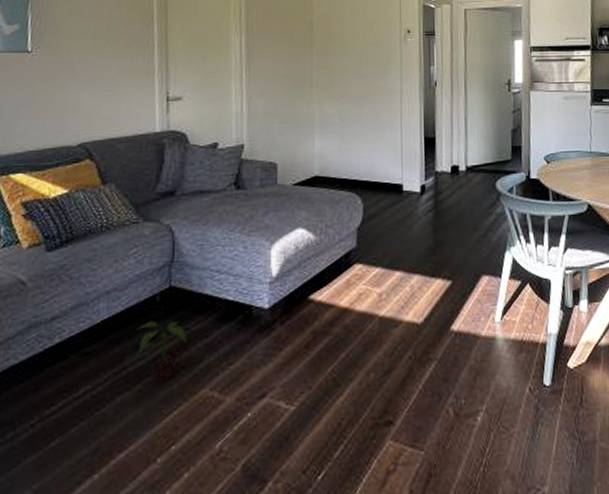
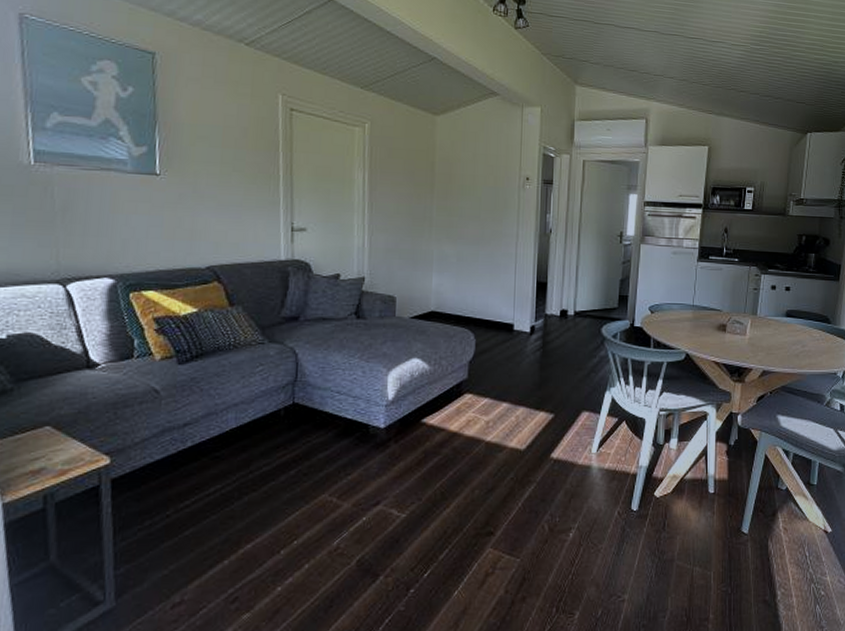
potted plant: present [136,320,187,383] -> none [261,432,309,487]

